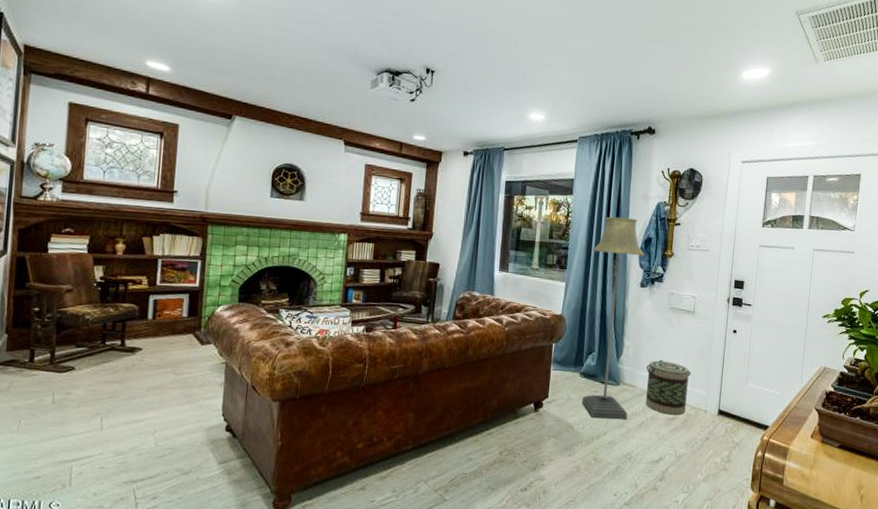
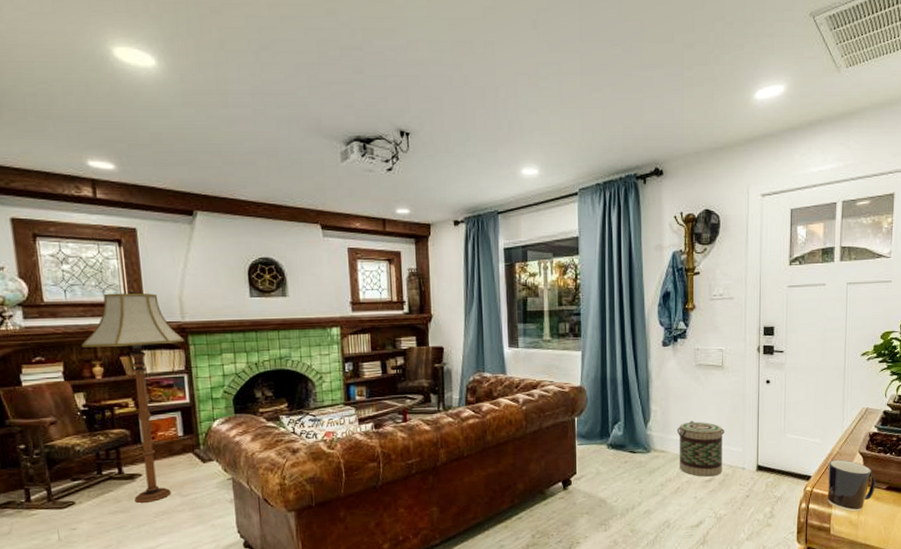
floor lamp: none [109,175,205,376] -> present [81,287,185,503]
floor lamp: present [581,216,645,419] -> none [607,273,664,489]
mug: none [782,412,830,466] -> present [827,459,876,512]

